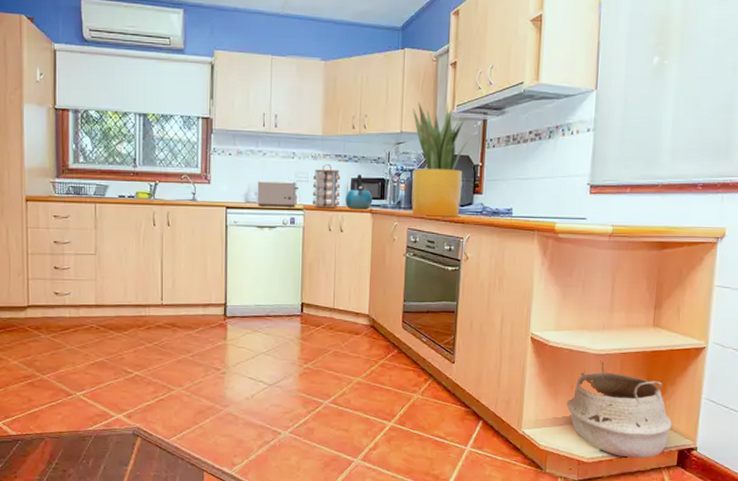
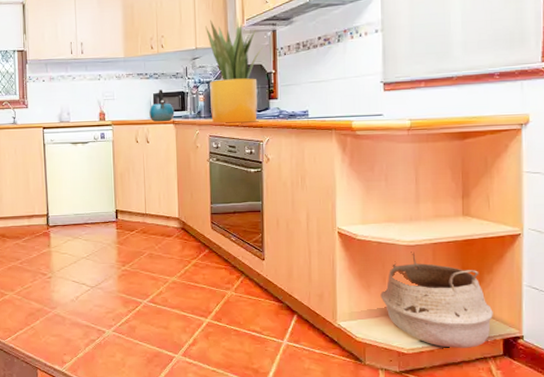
toaster: present [257,180,298,209] -> none [69,100,106,126]
spice rack: present [312,163,340,209] -> none [118,82,144,123]

